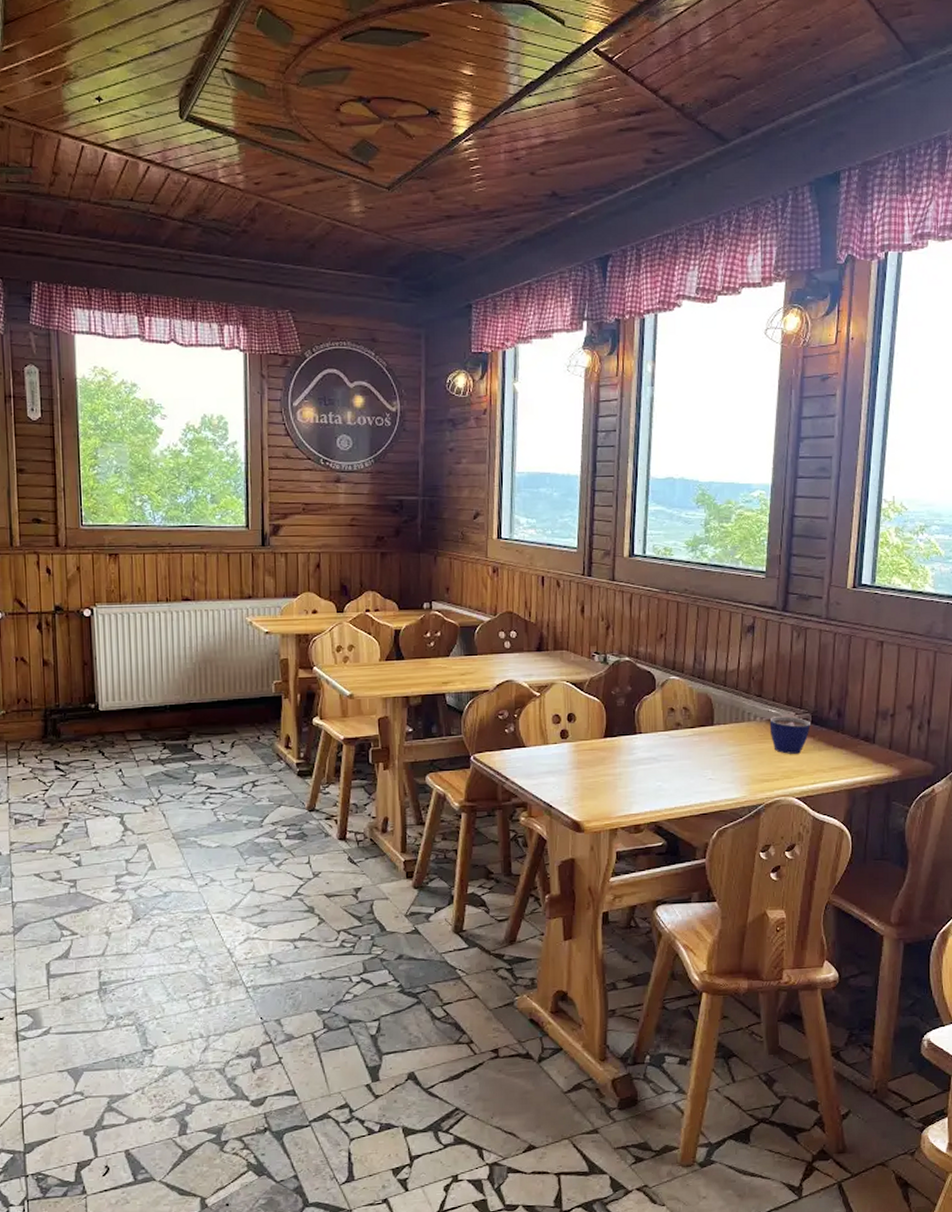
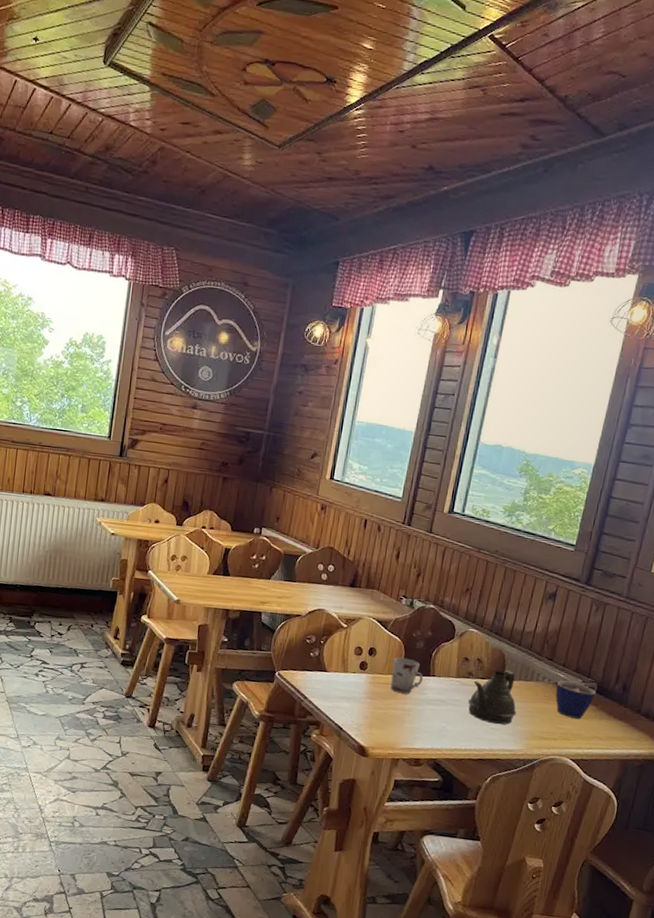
cup: none [594,718,629,758] -> present [390,657,423,694]
teapot: none [680,715,733,773] -> present [467,670,516,725]

